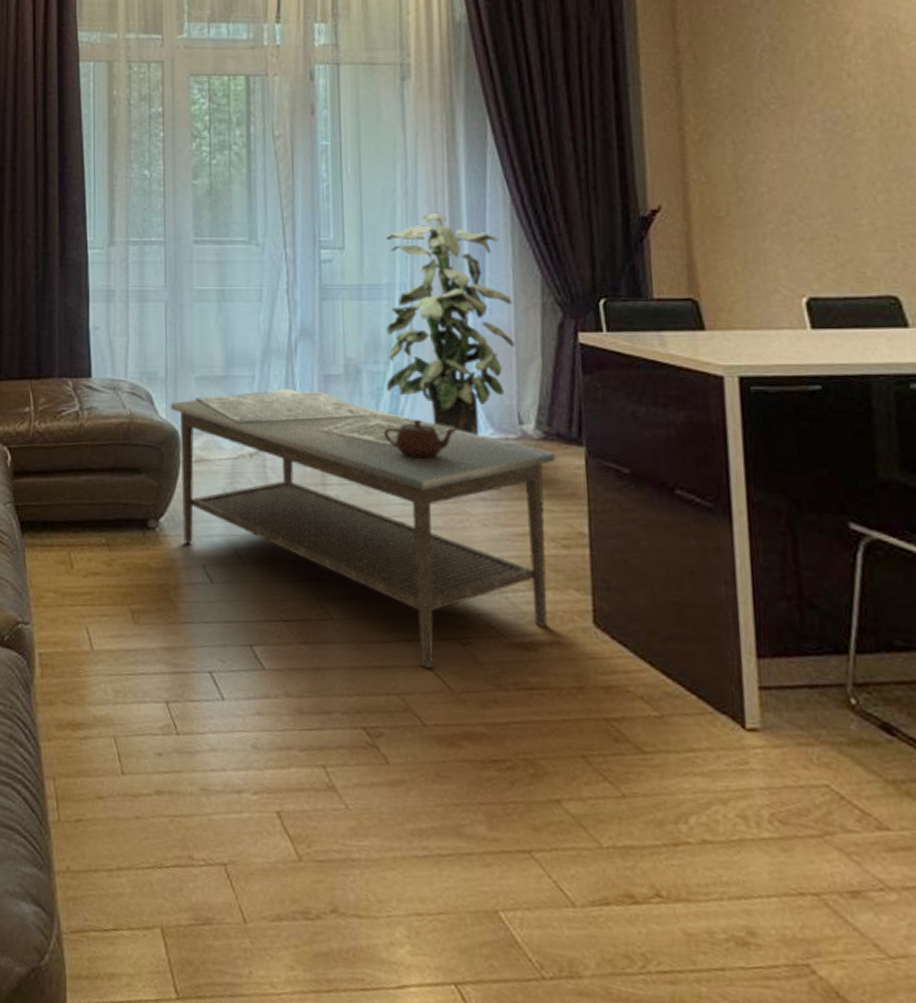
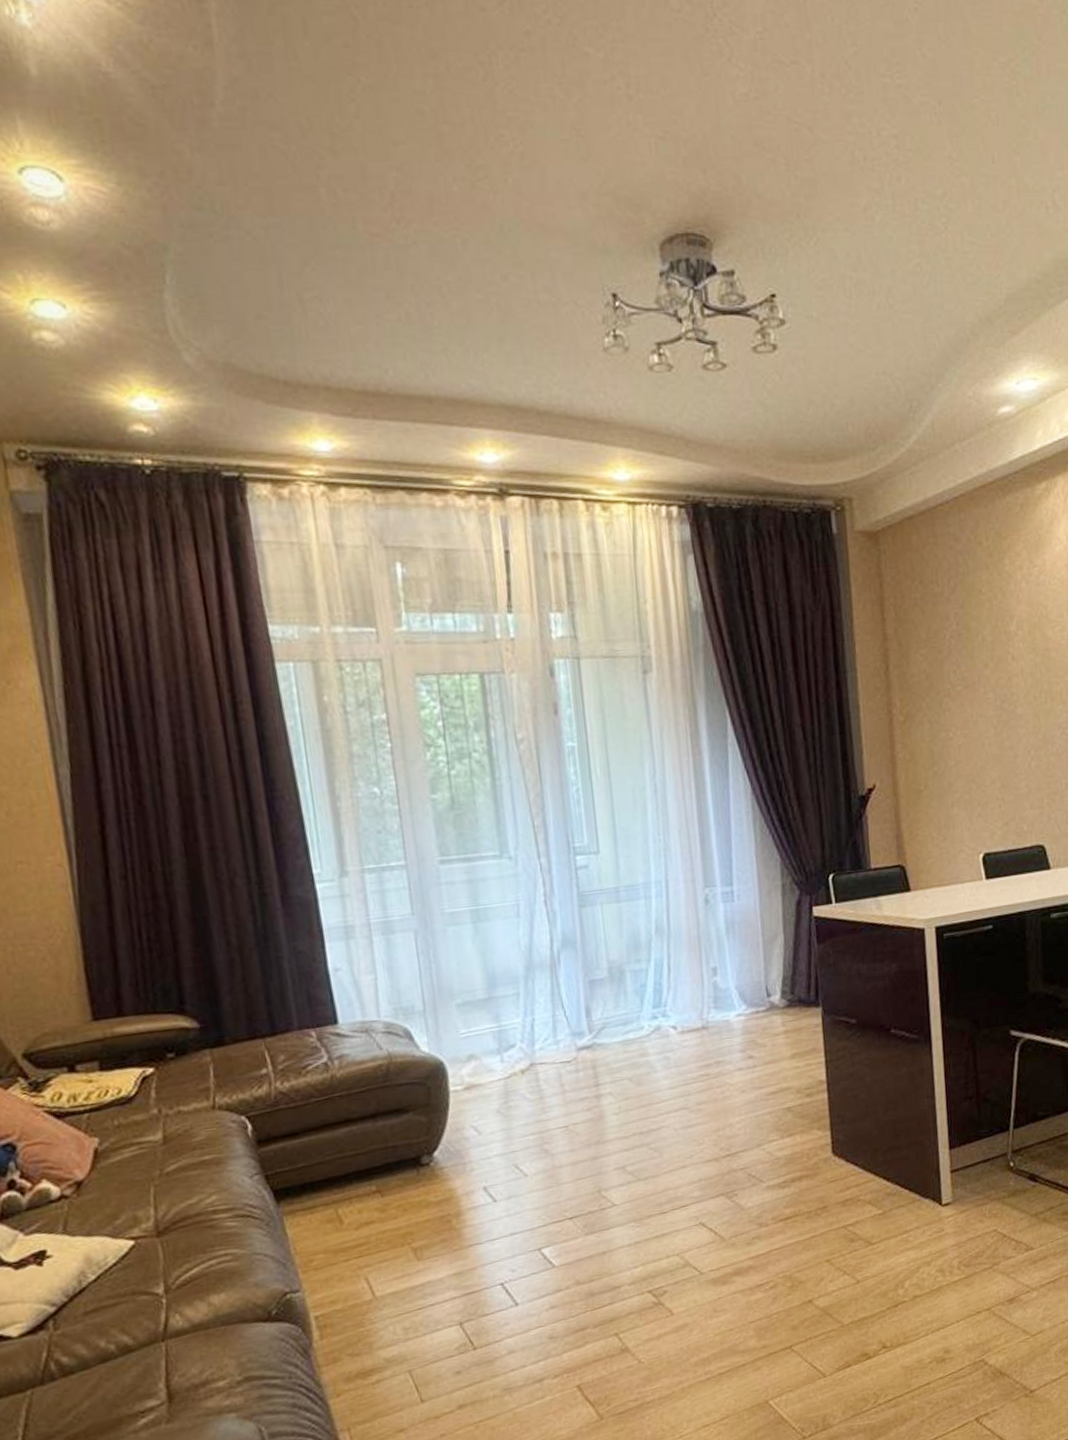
coffee table: present [171,388,556,669] -> none [432,997,799,1227]
indoor plant: present [386,214,515,436] -> none [639,808,761,1014]

